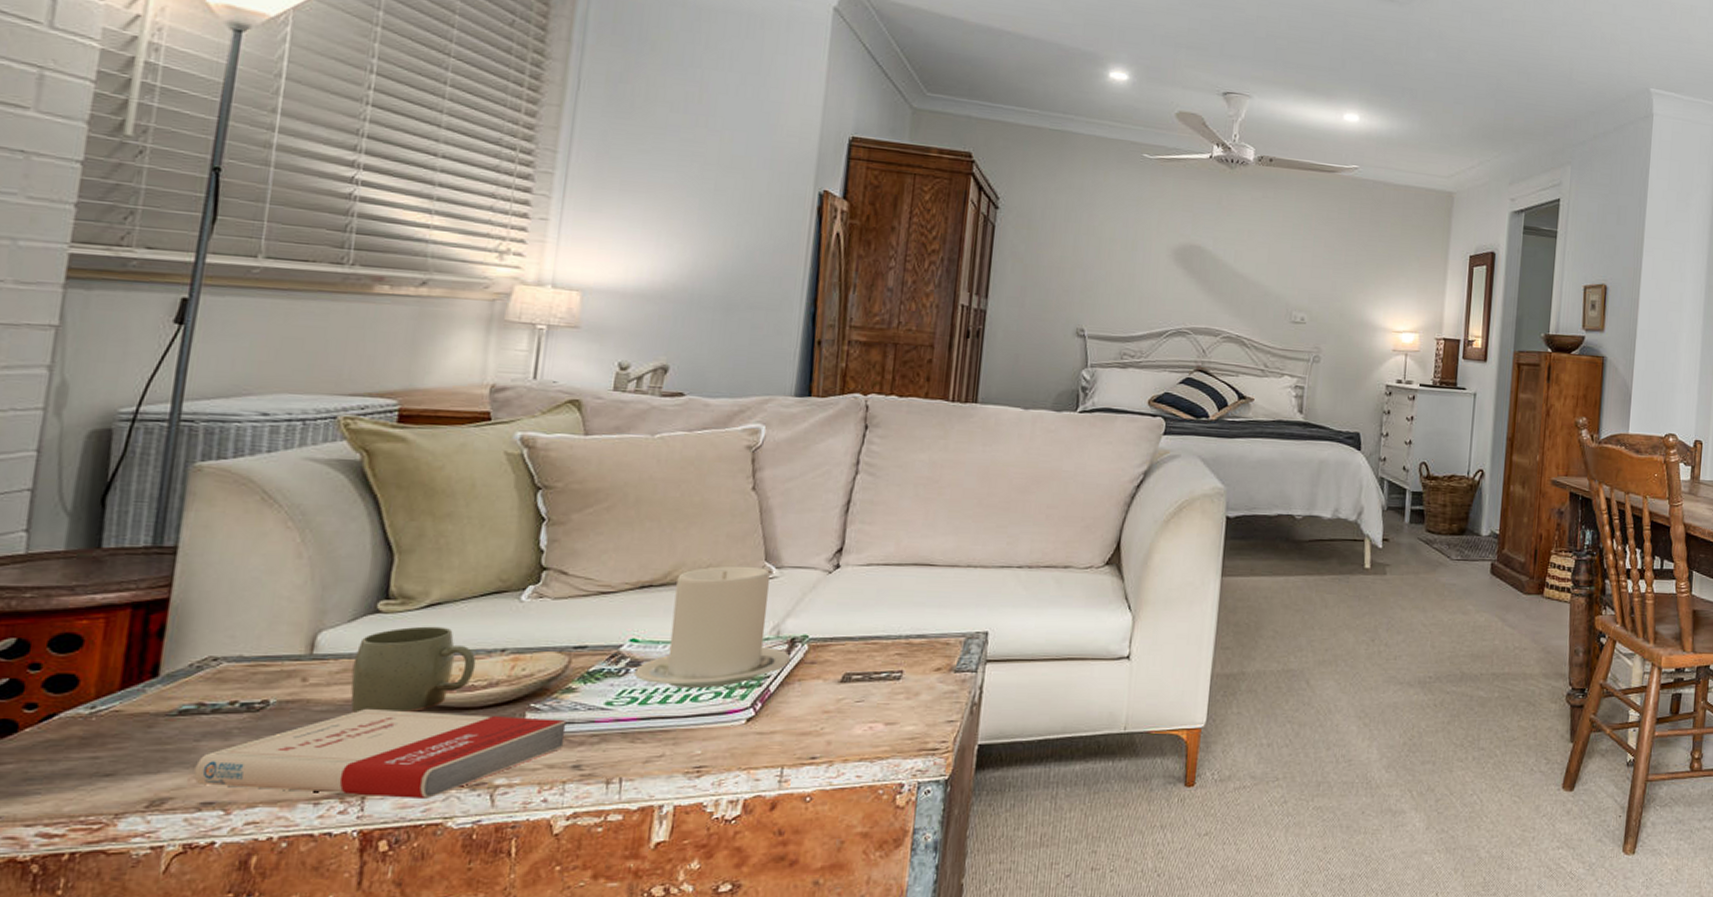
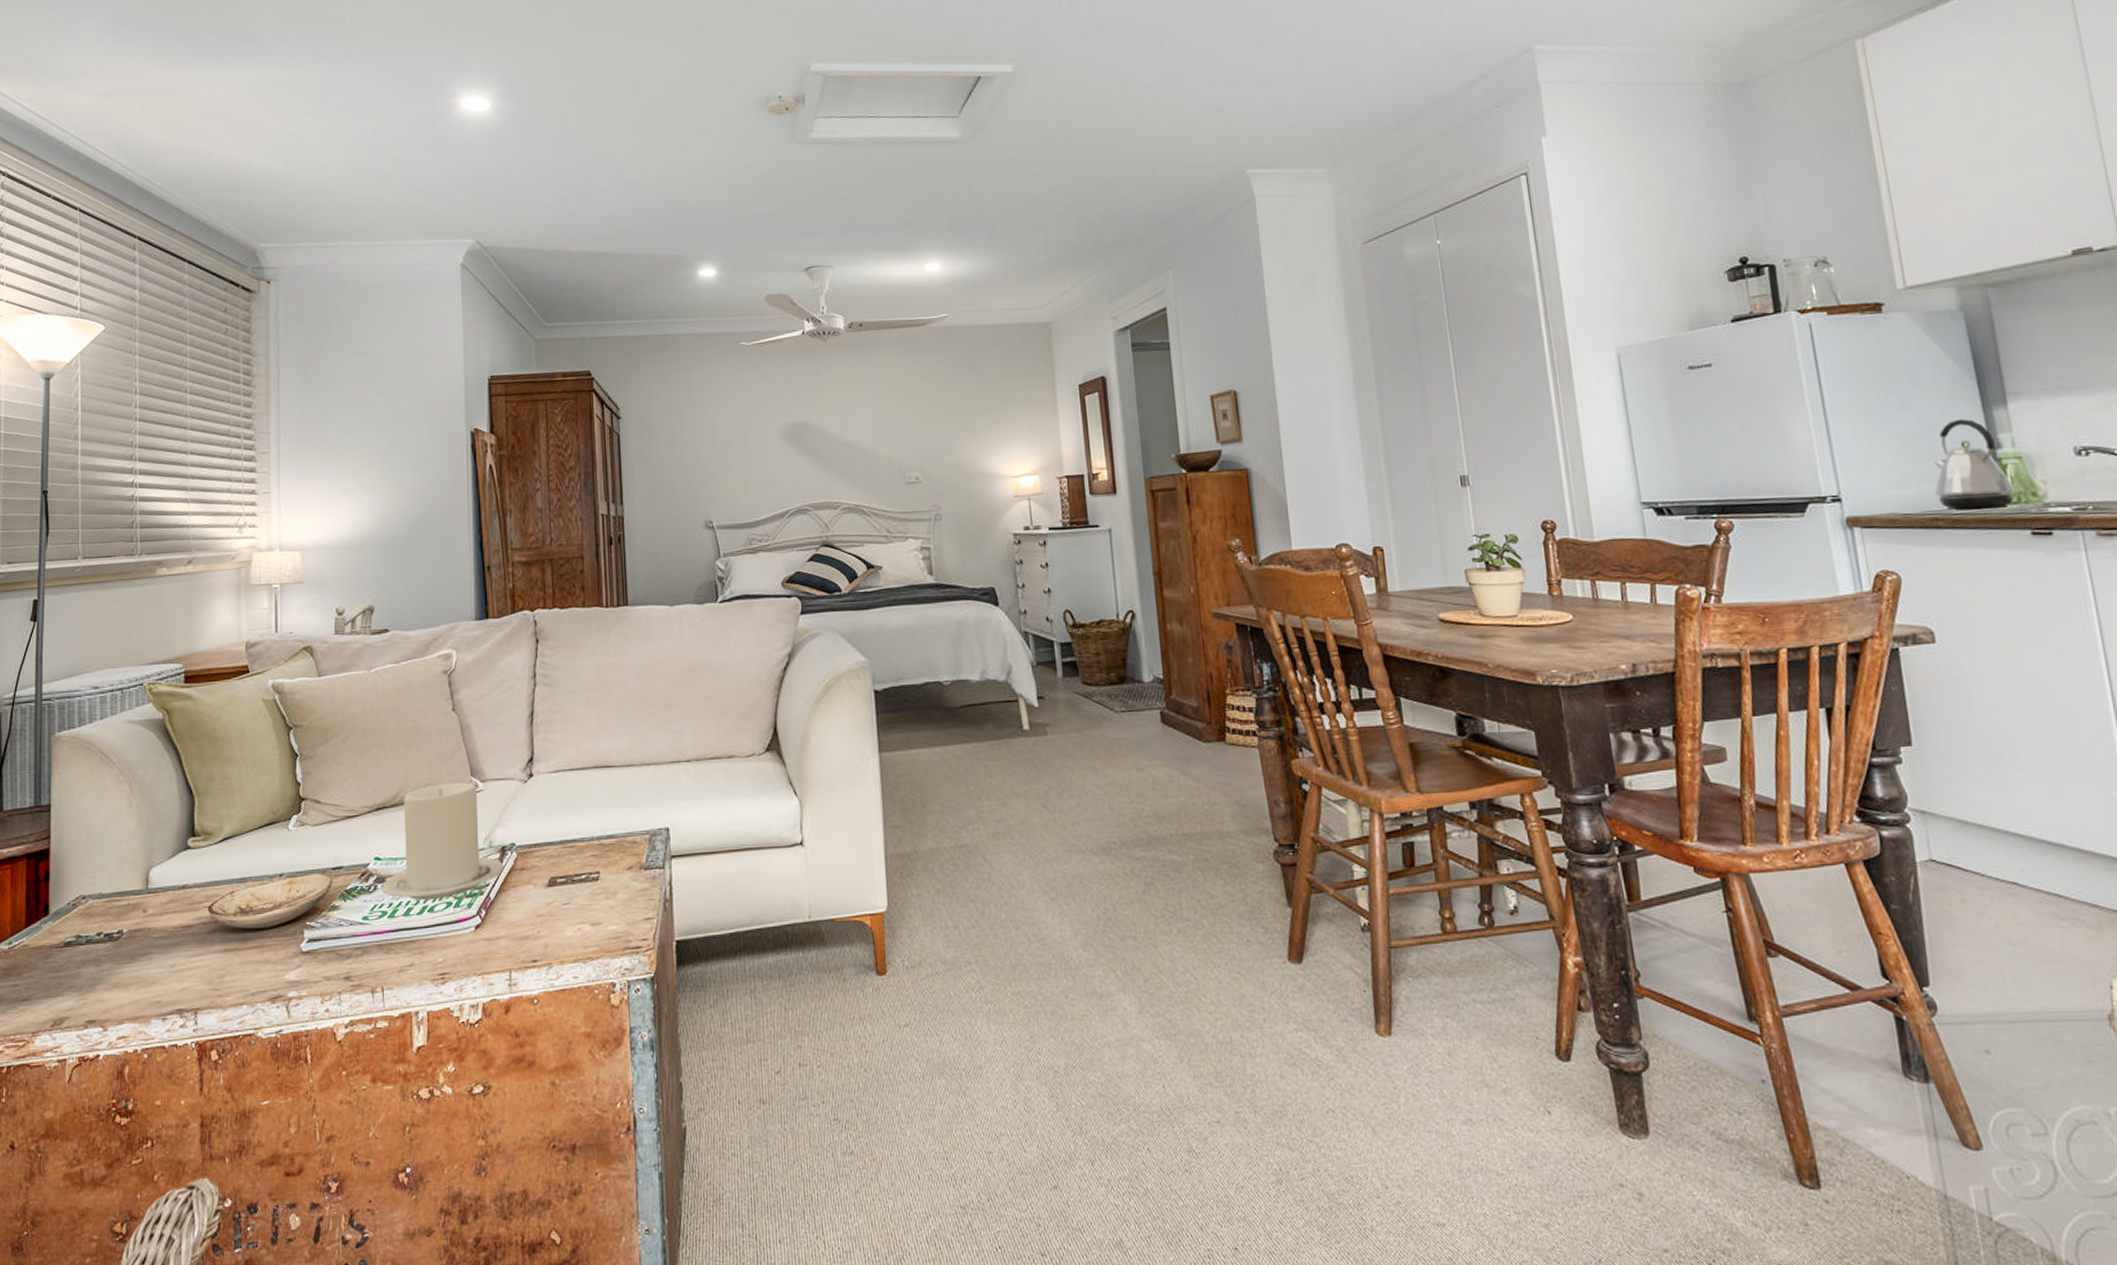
book: present [194,708,567,800] -> none [80,933,336,1013]
mug: present [350,626,477,714] -> none [176,857,263,939]

